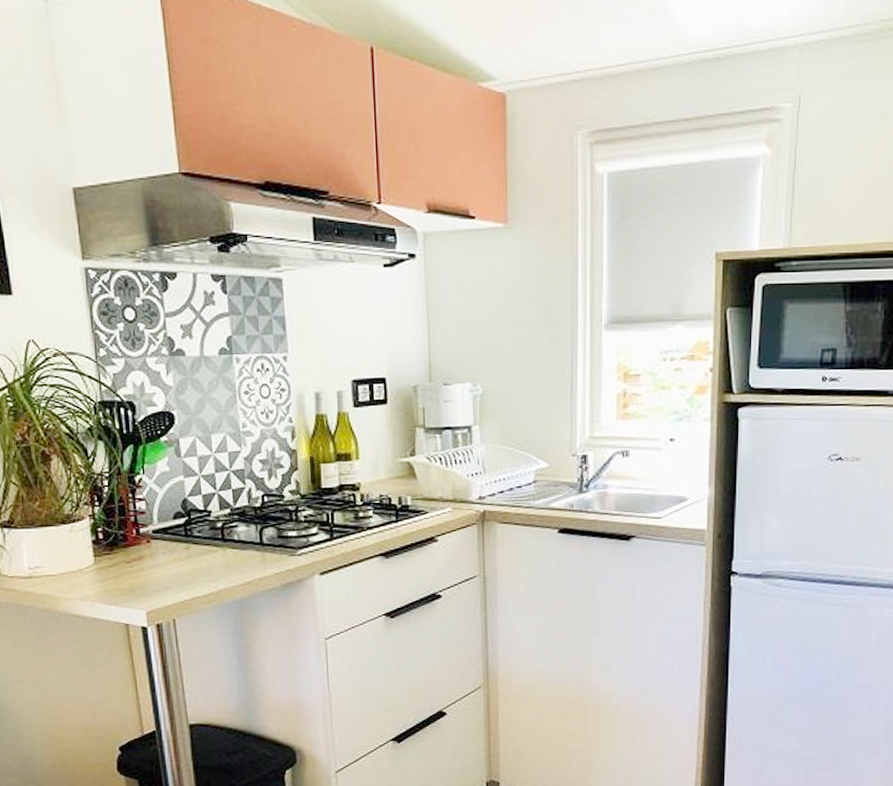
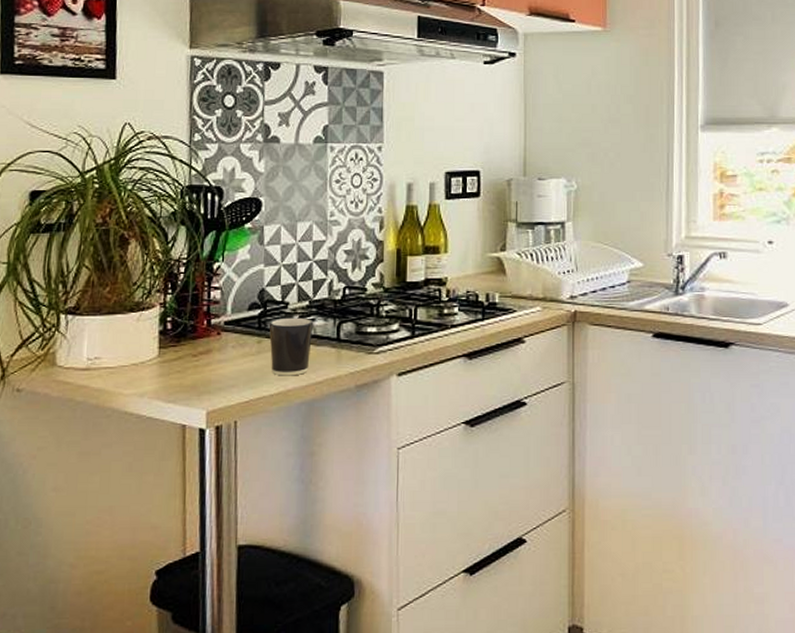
mug: none [195,524,237,578] -> present [269,317,314,376]

